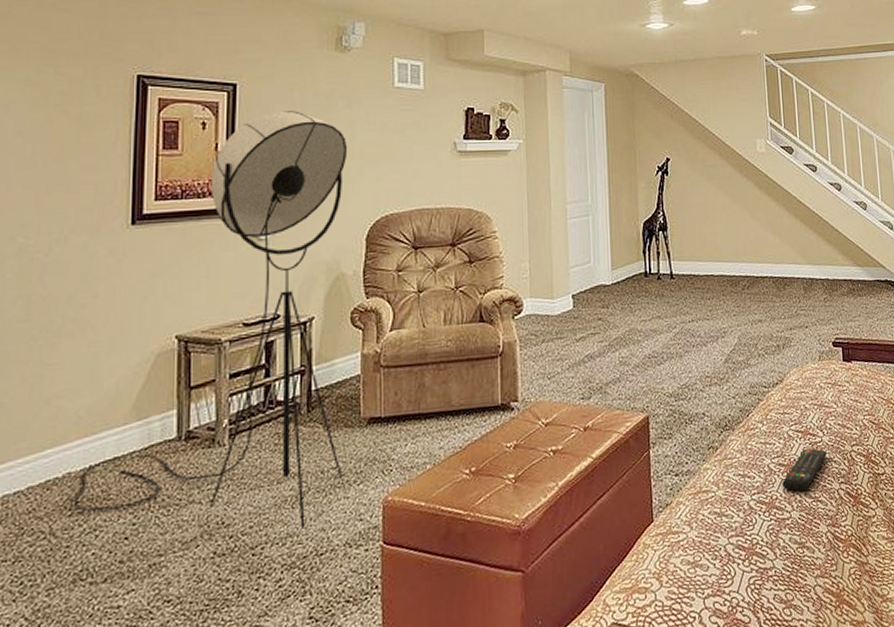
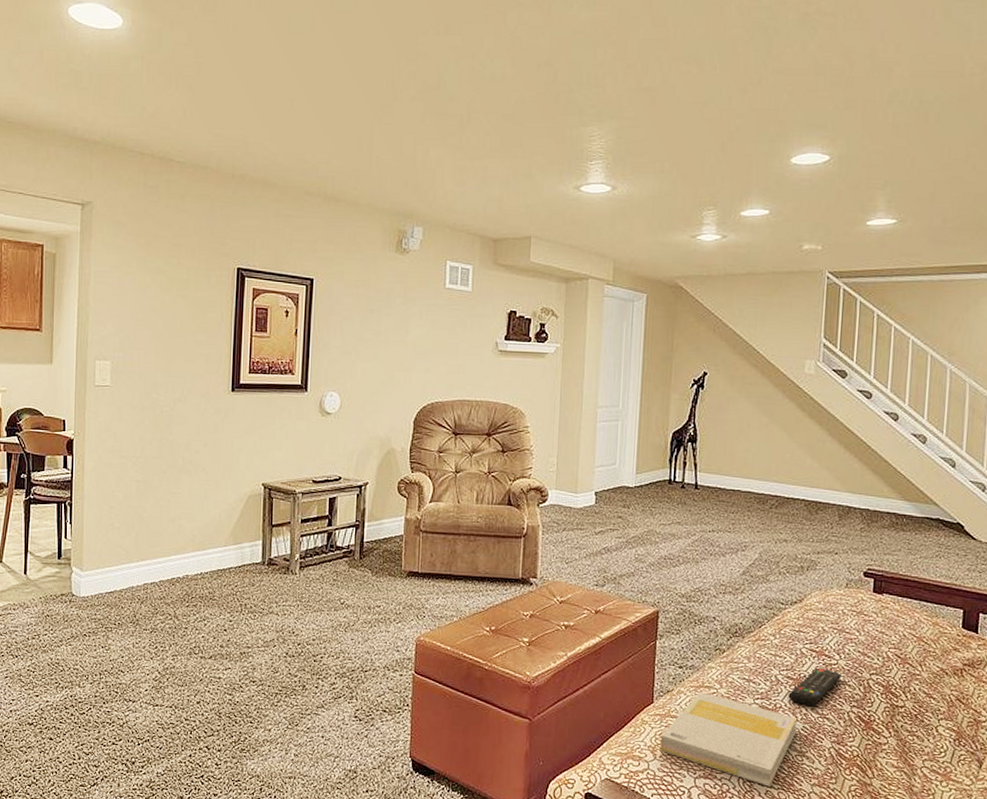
floor lamp: present [75,111,348,529] -> none [191,304,403,649]
book: none [664,497,795,590] -> present [660,691,798,787]

